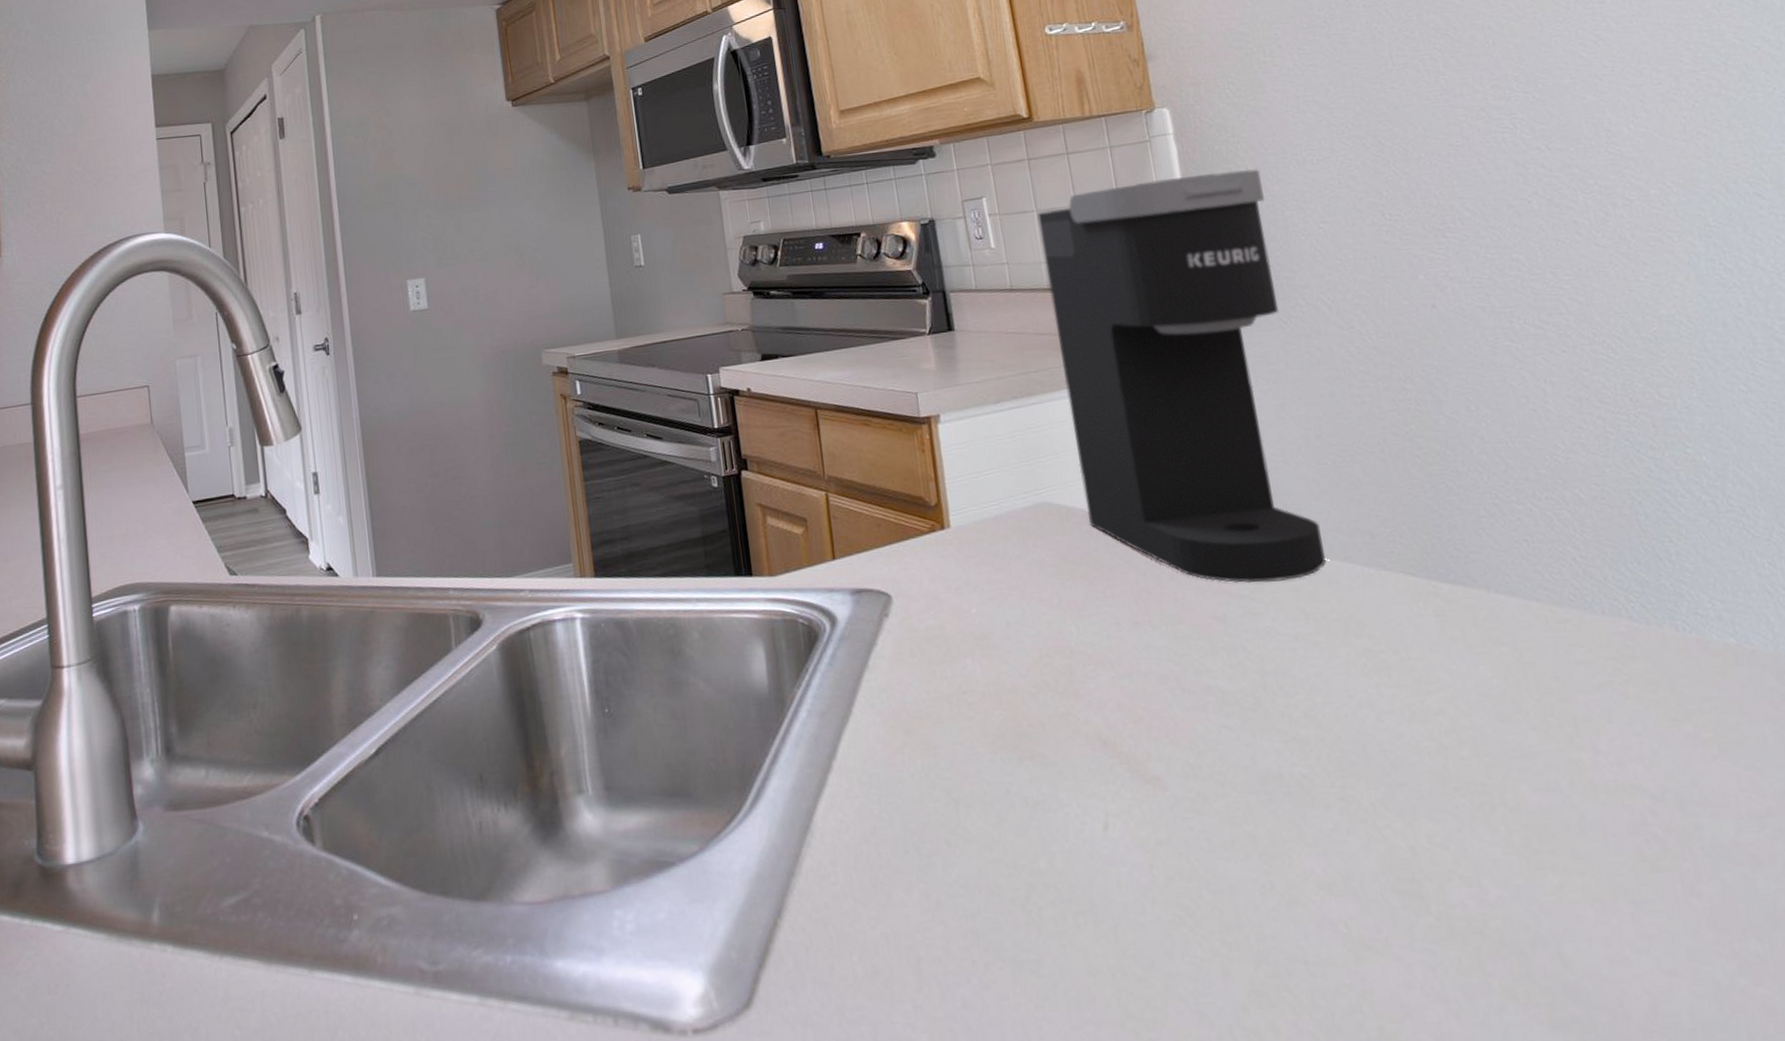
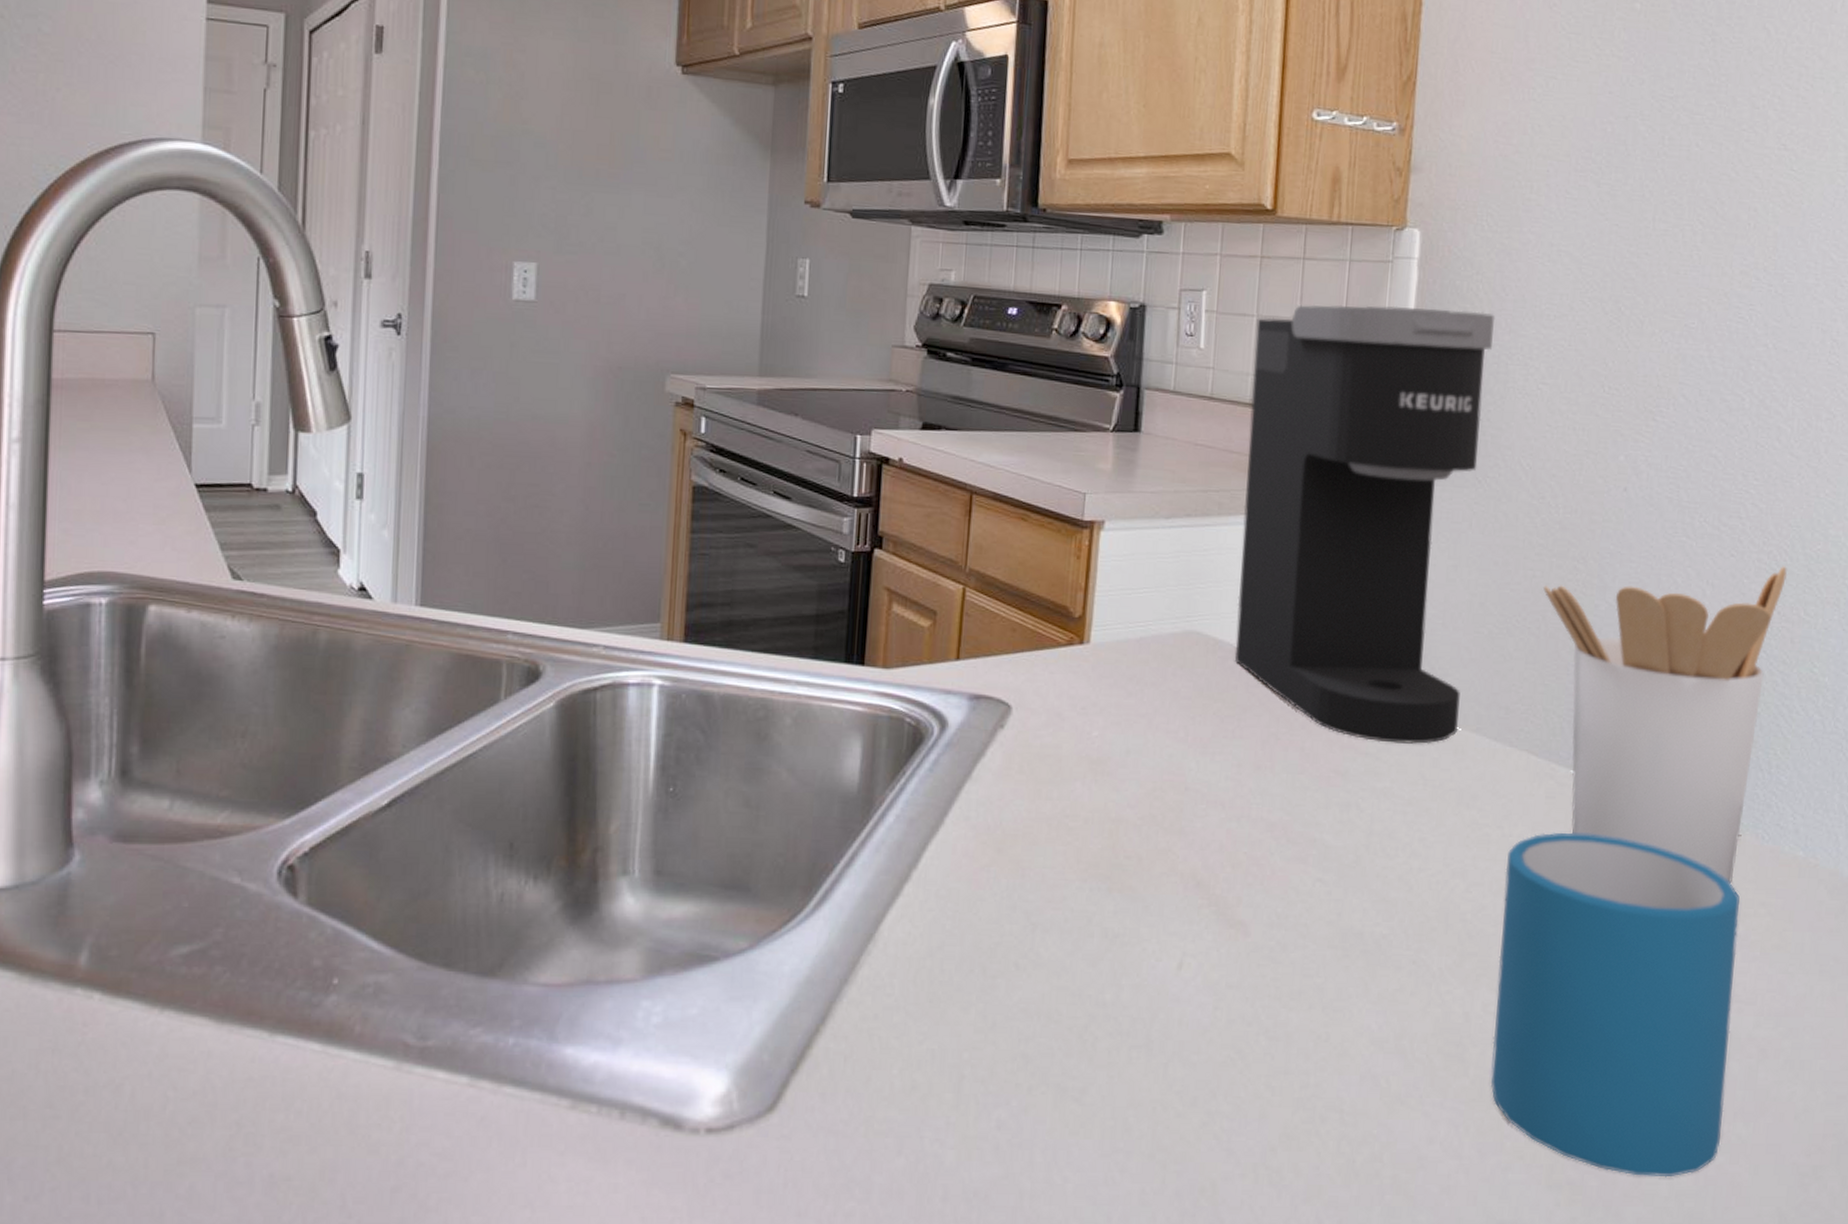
utensil holder: none [1375,353,1664,682] -> present [1542,566,1788,884]
mug: none [1411,647,1736,1008] -> present [1490,833,1740,1178]

